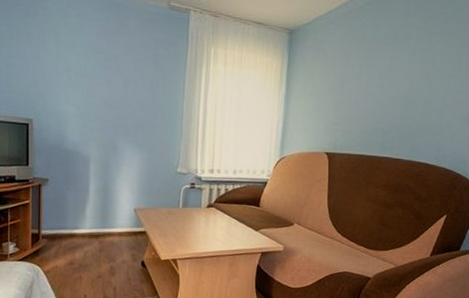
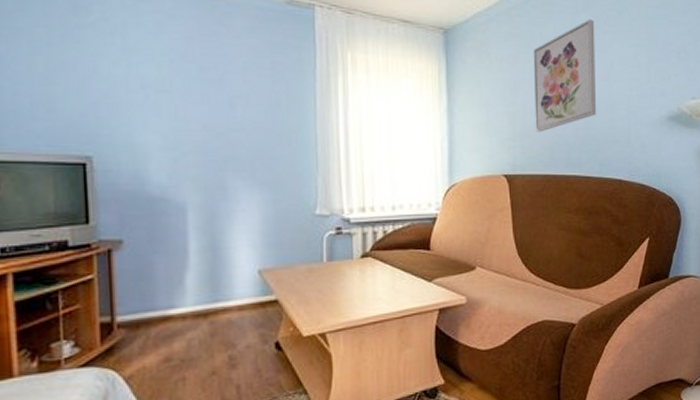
wall art: none [357,21,423,119] -> present [533,18,597,132]

